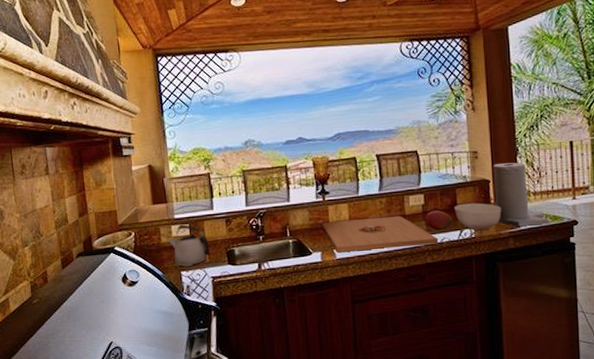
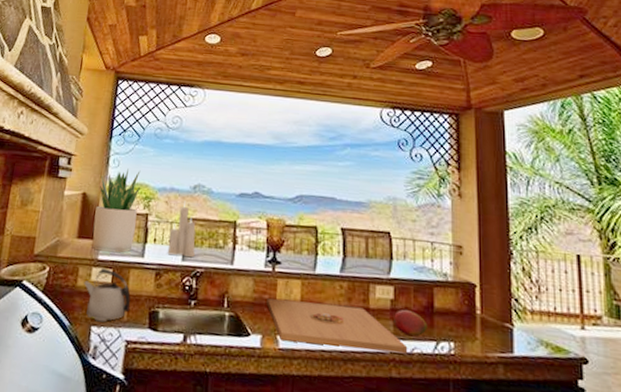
planter: none [162,136,202,212] -> present [92,169,141,253]
candle: none [231,156,257,204] -> present [167,201,196,258]
bowl: present [454,202,501,231] -> none [431,307,489,349]
paper towel: present [493,162,550,227] -> none [481,265,551,356]

